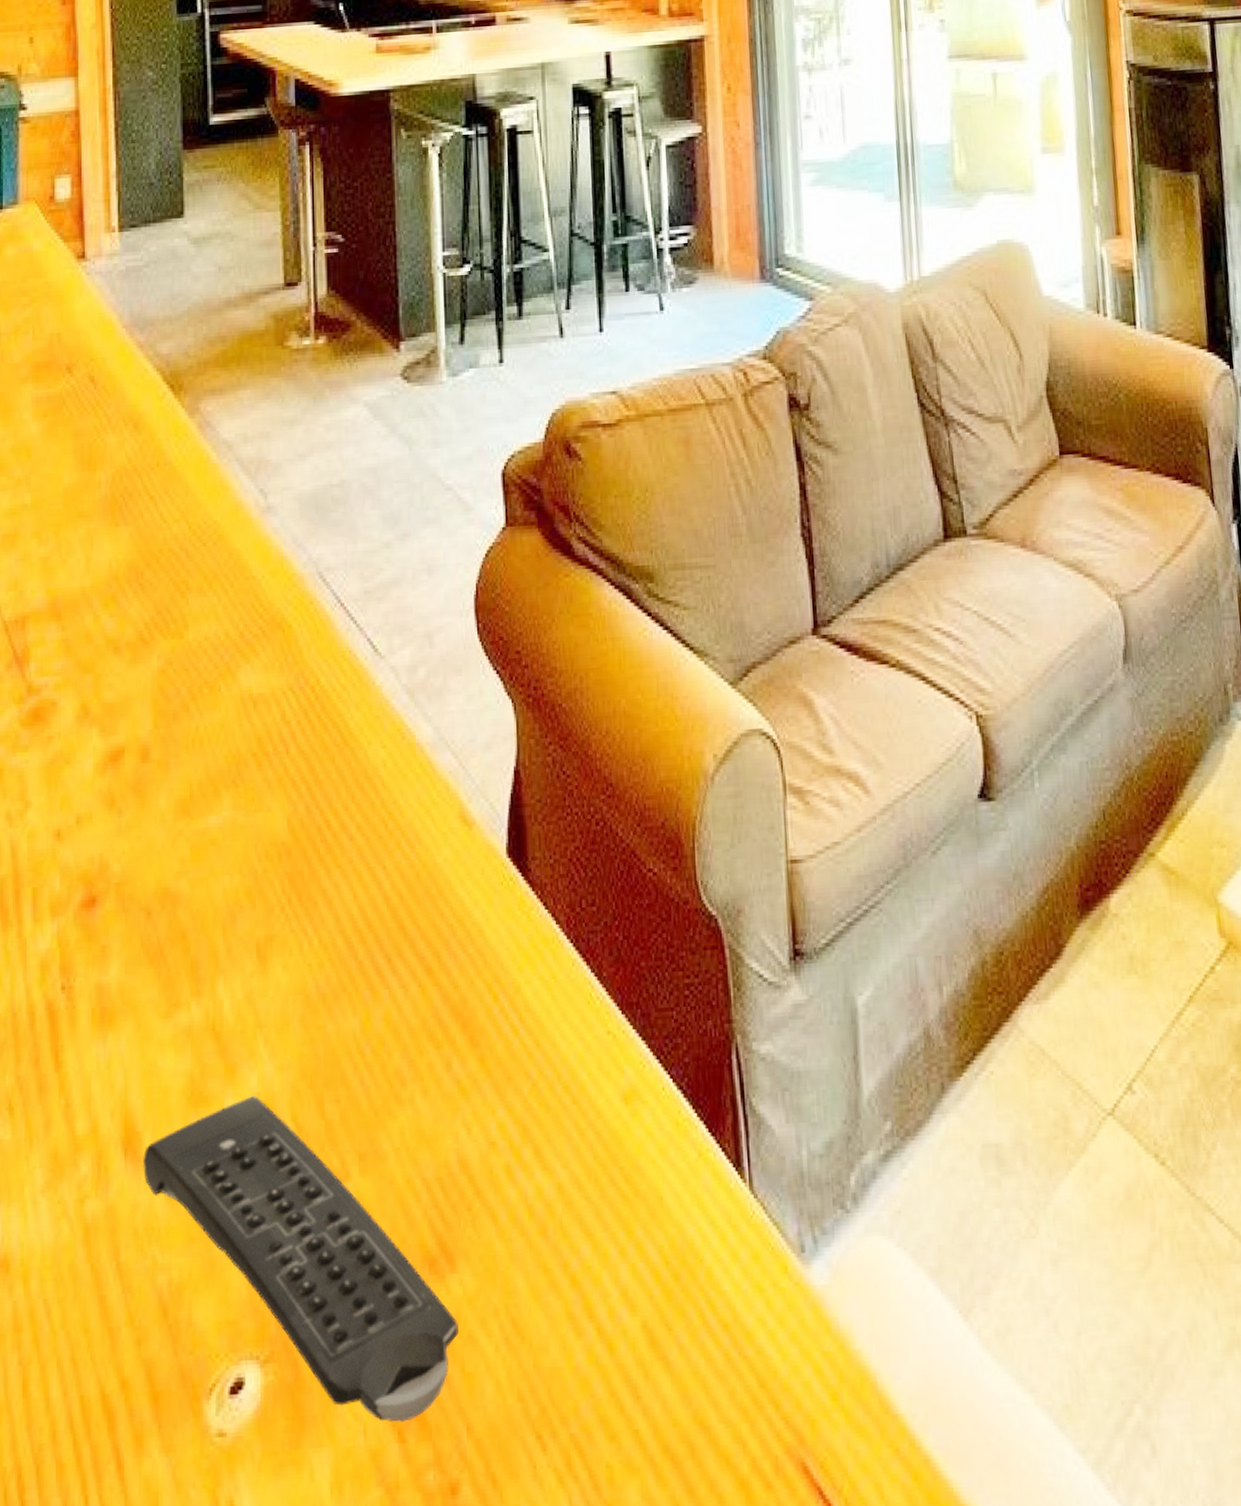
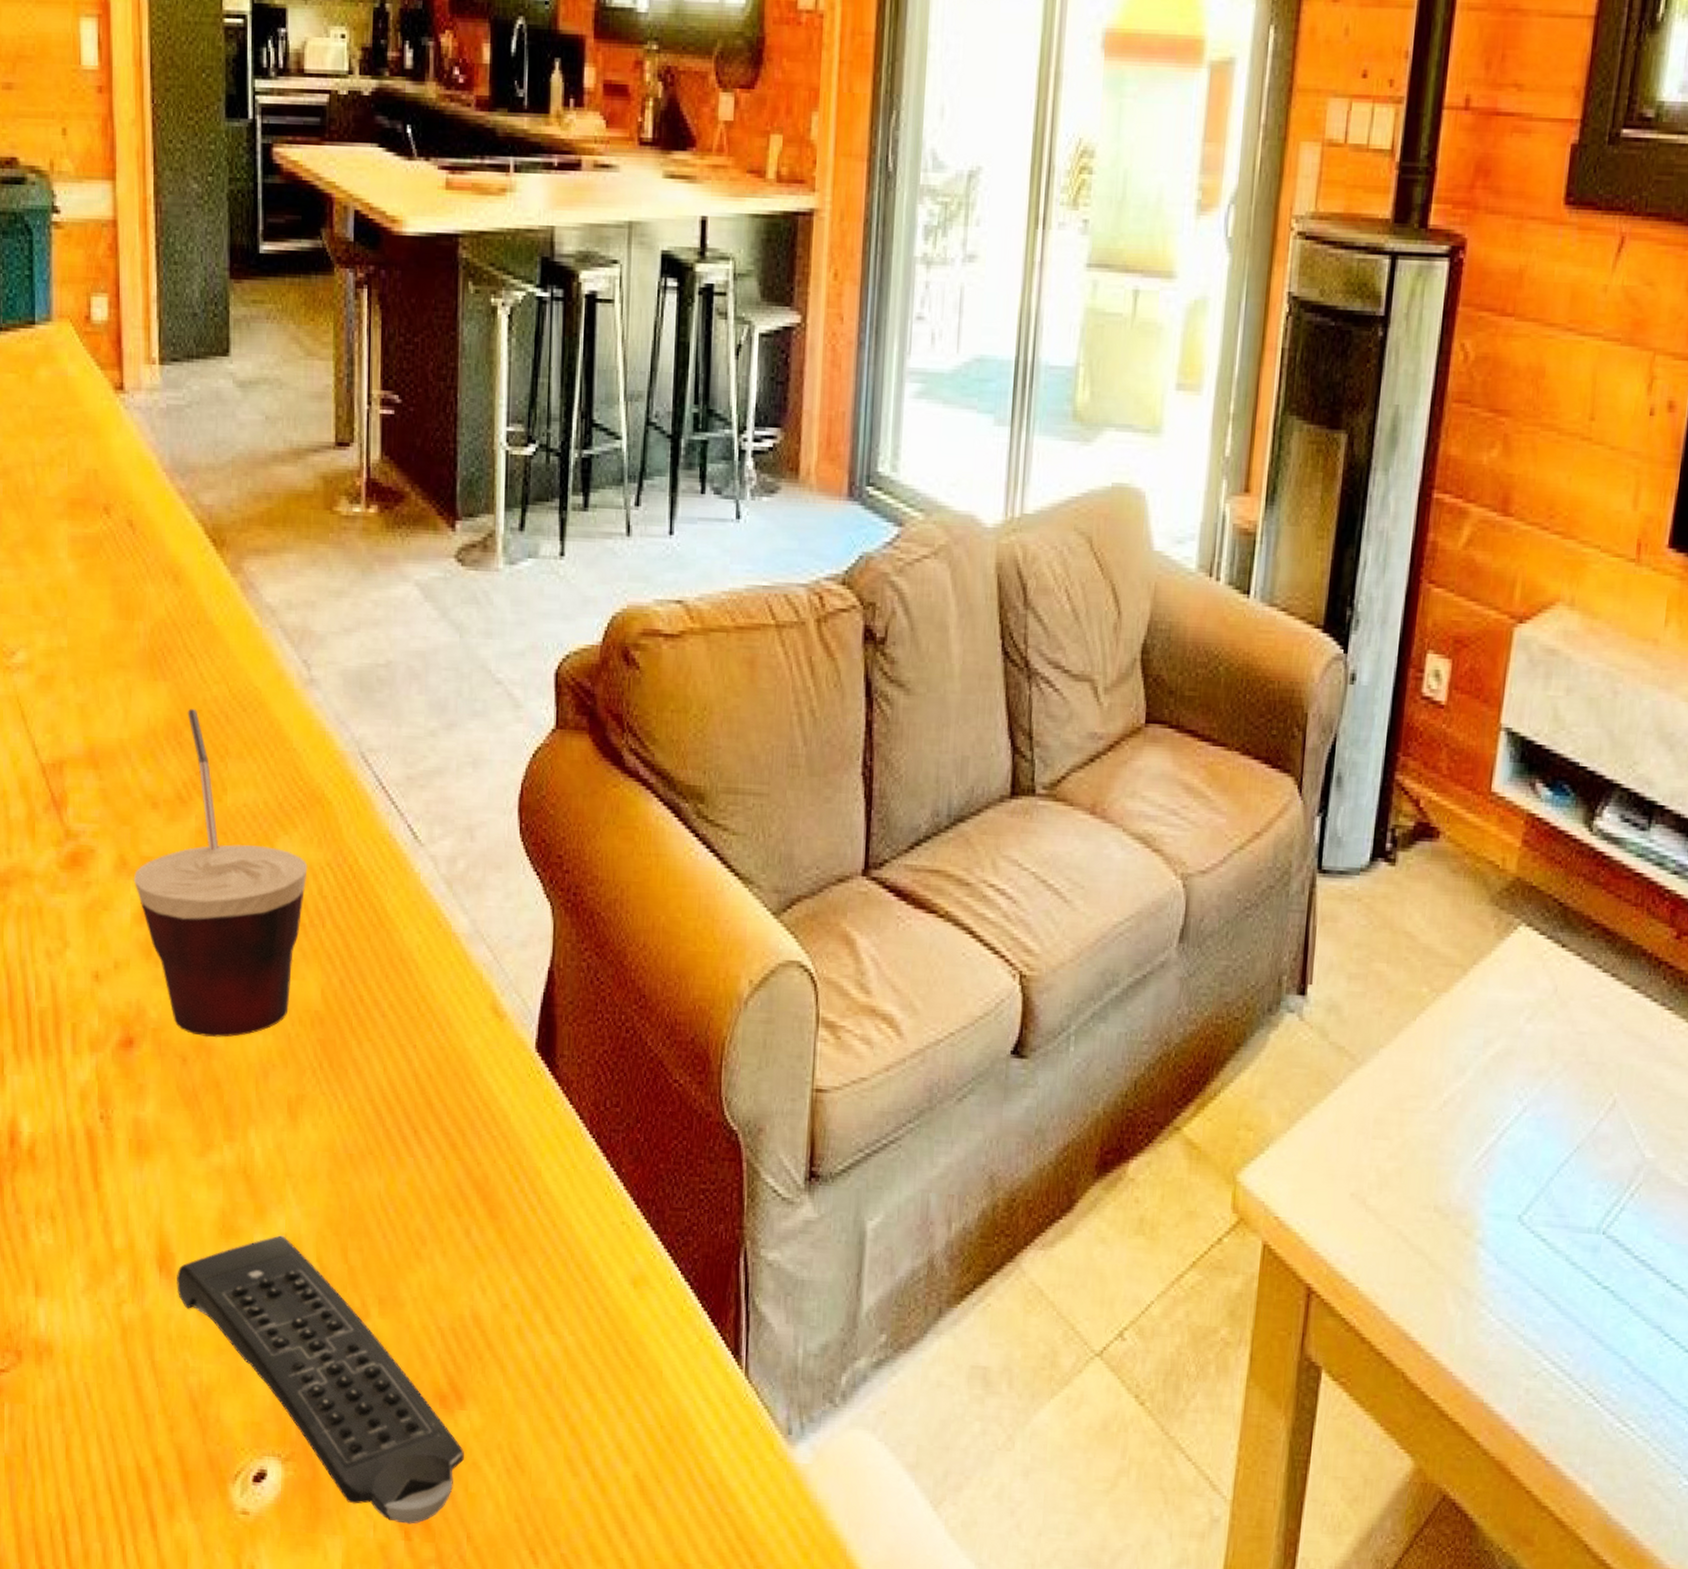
cup: none [95,549,270,886] -> present [133,709,308,1038]

